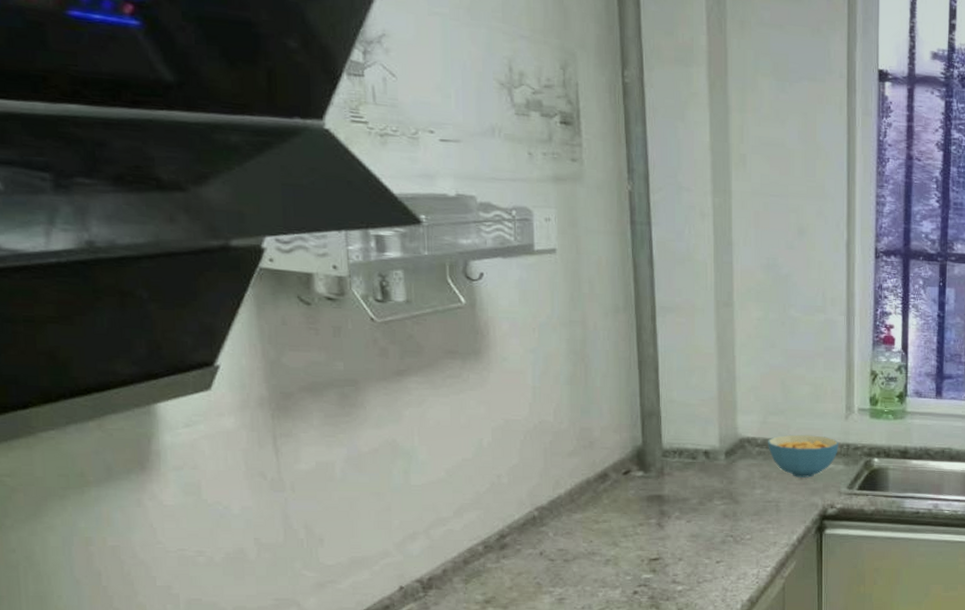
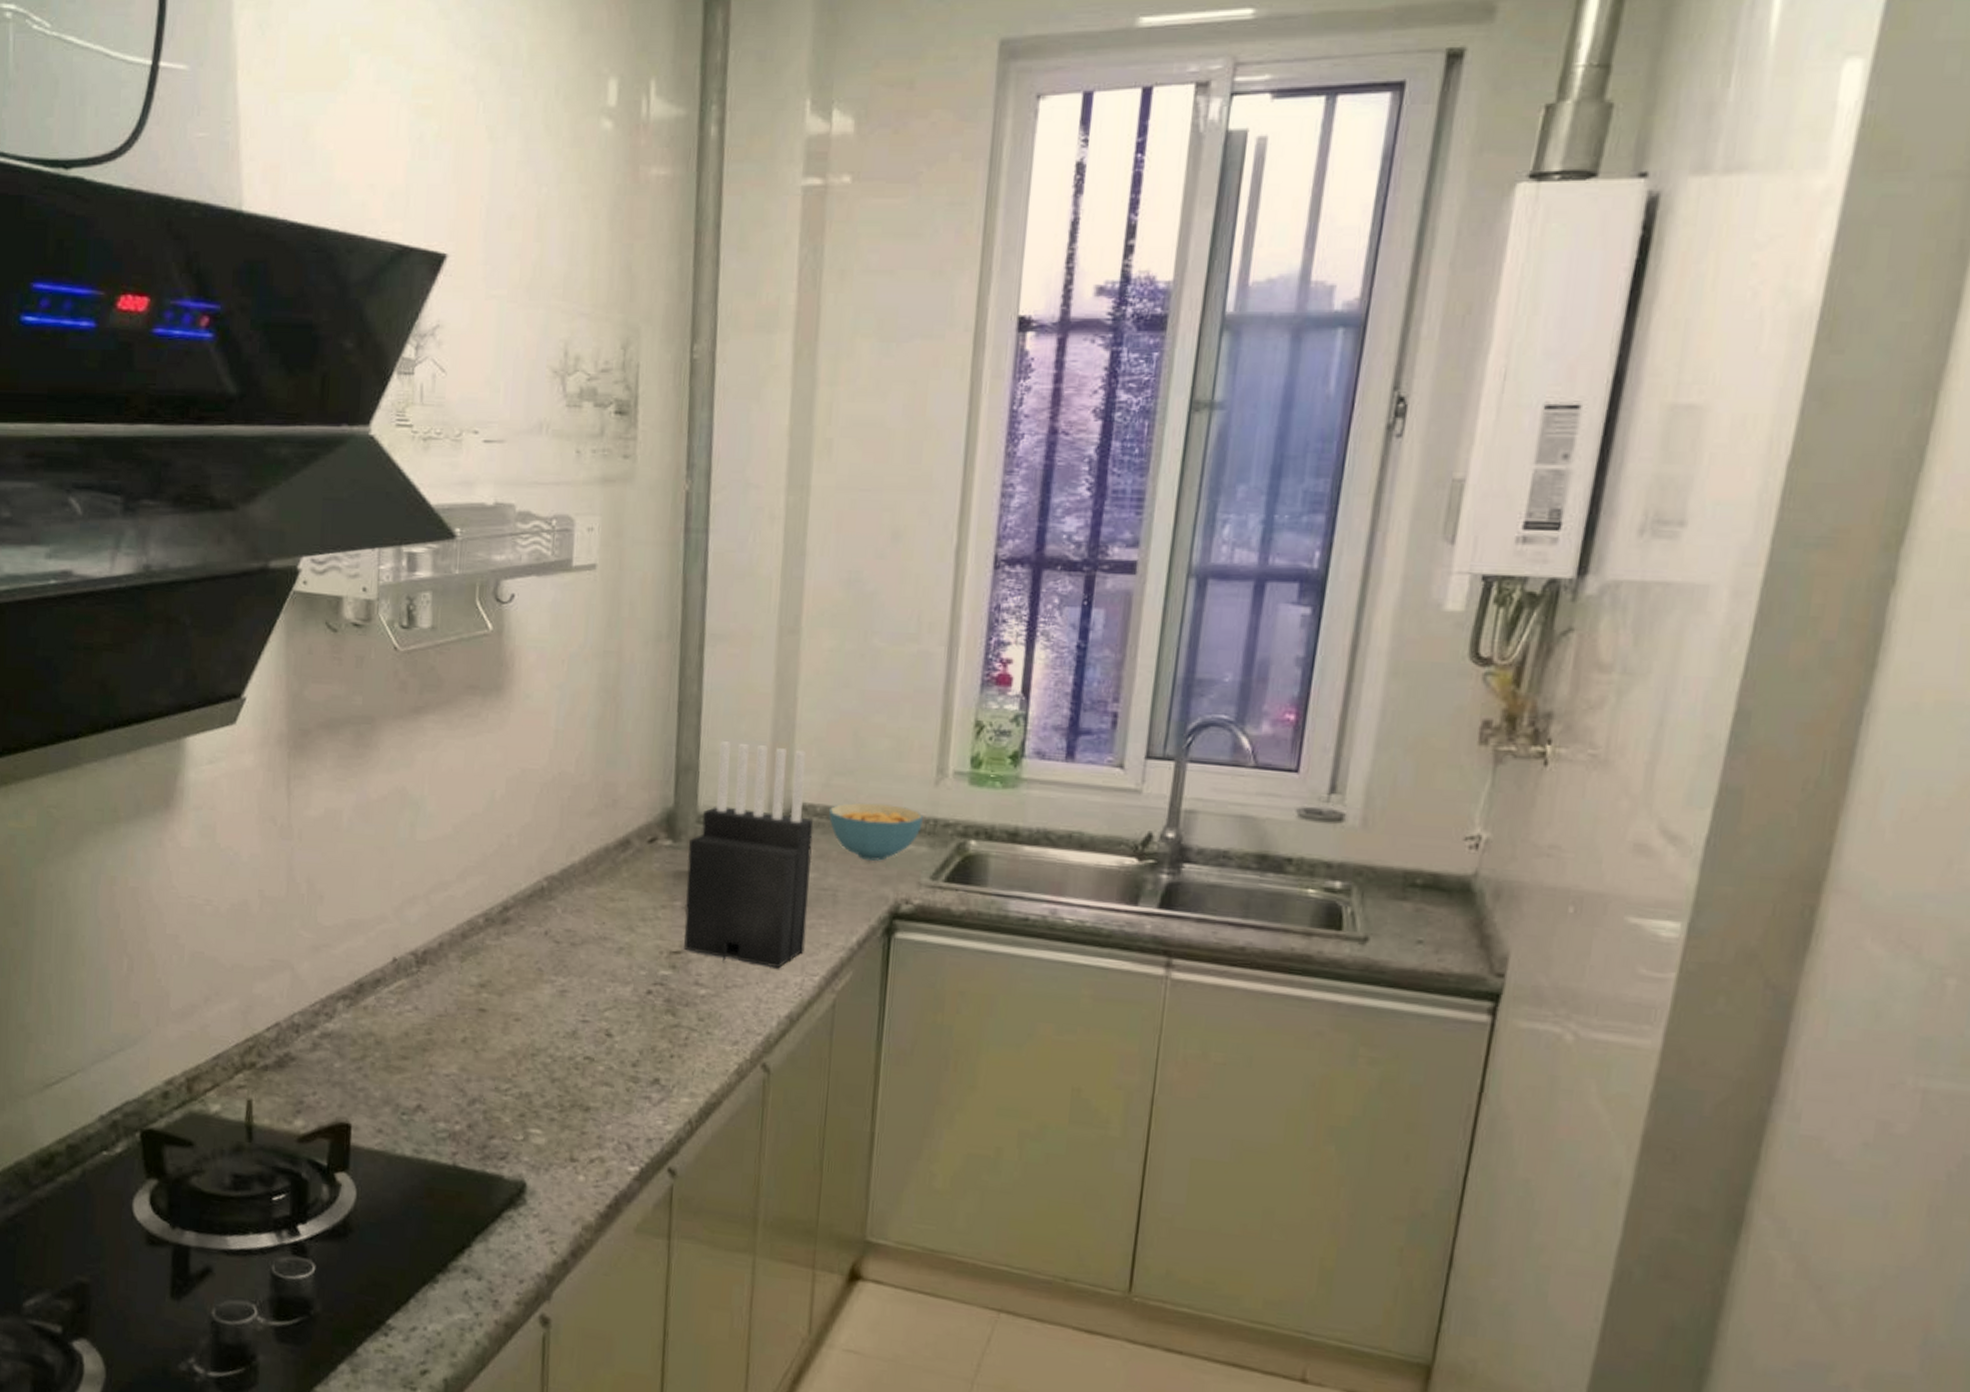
knife block: none [657,392,758,565] -> present [684,741,814,969]

